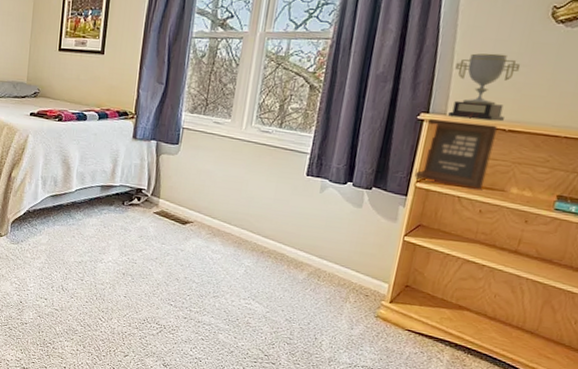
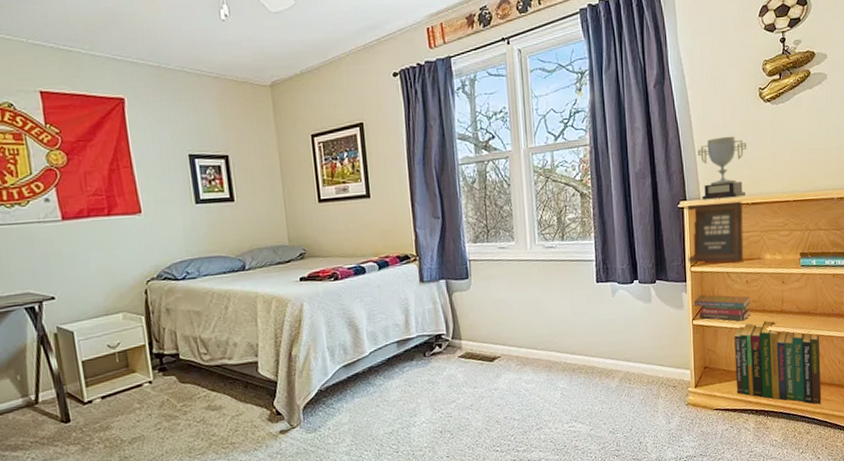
books: none [408,211,480,251] -> present [692,294,751,322]
books: none [437,255,559,359] -> present [734,321,822,404]

